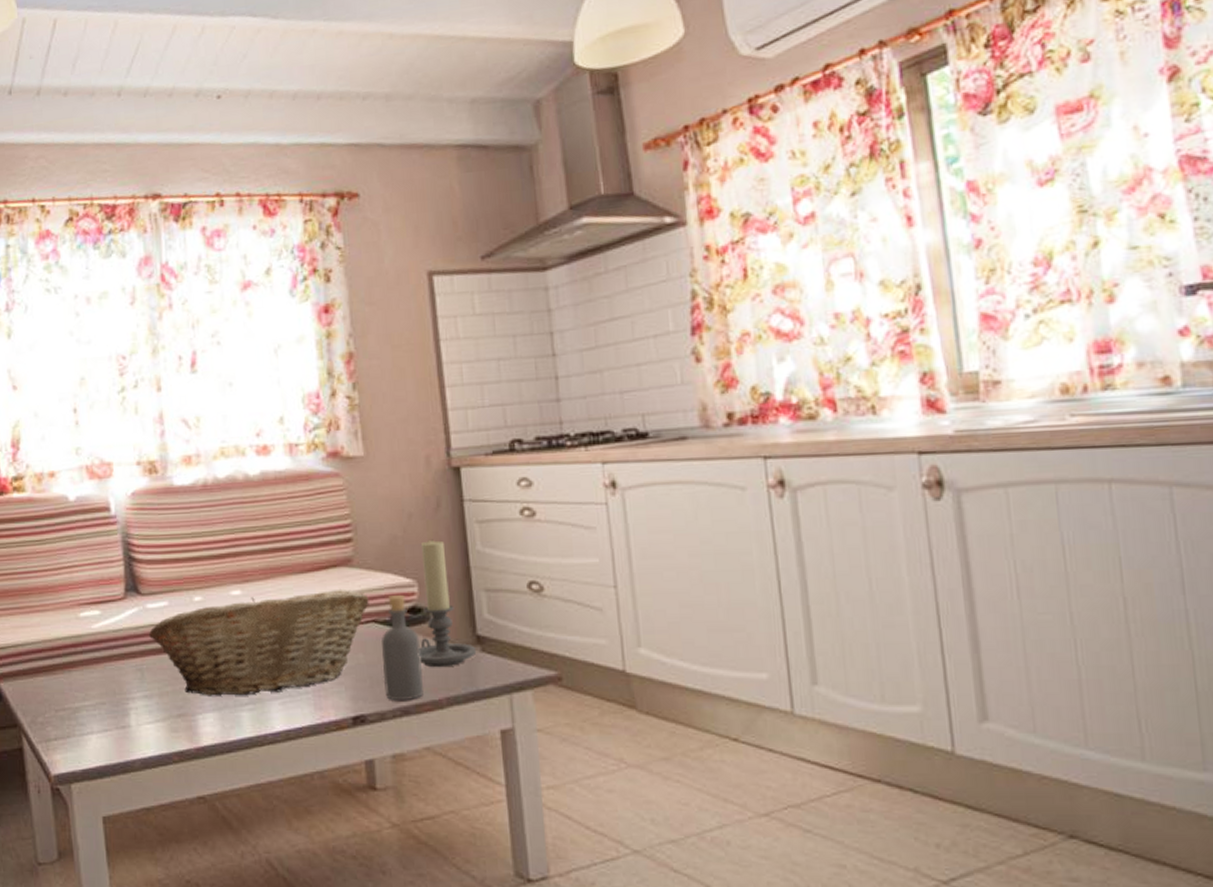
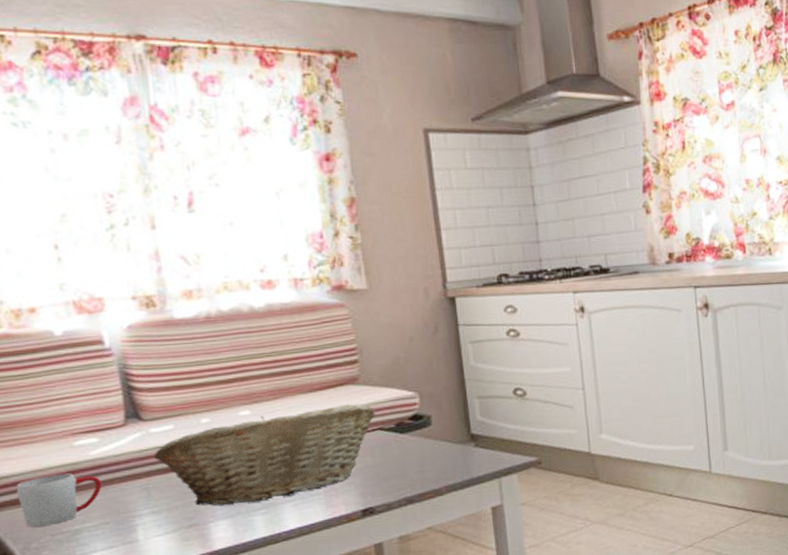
mug: none [28,645,101,700] -> present [16,472,102,527]
bottle: present [381,595,423,700] -> none [387,406,425,493]
candle holder: present [419,539,477,668] -> none [421,358,471,463]

